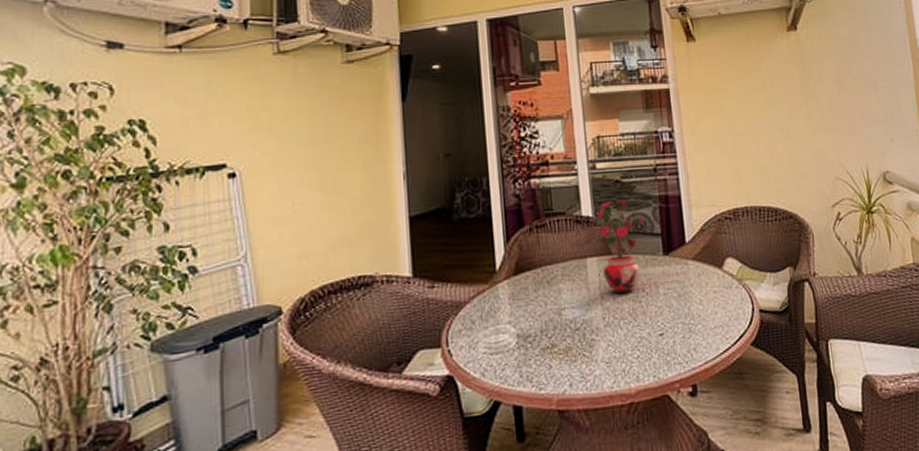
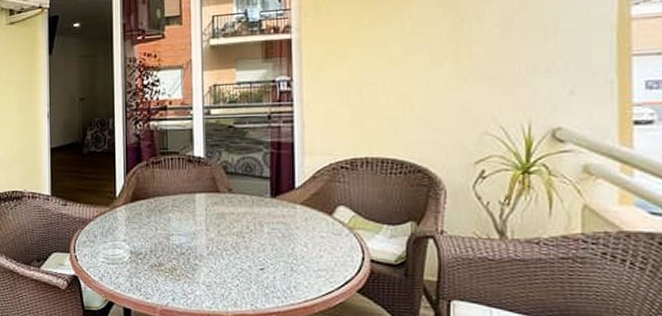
potted plant: present [597,200,645,294] -> none [208,143,254,228]

